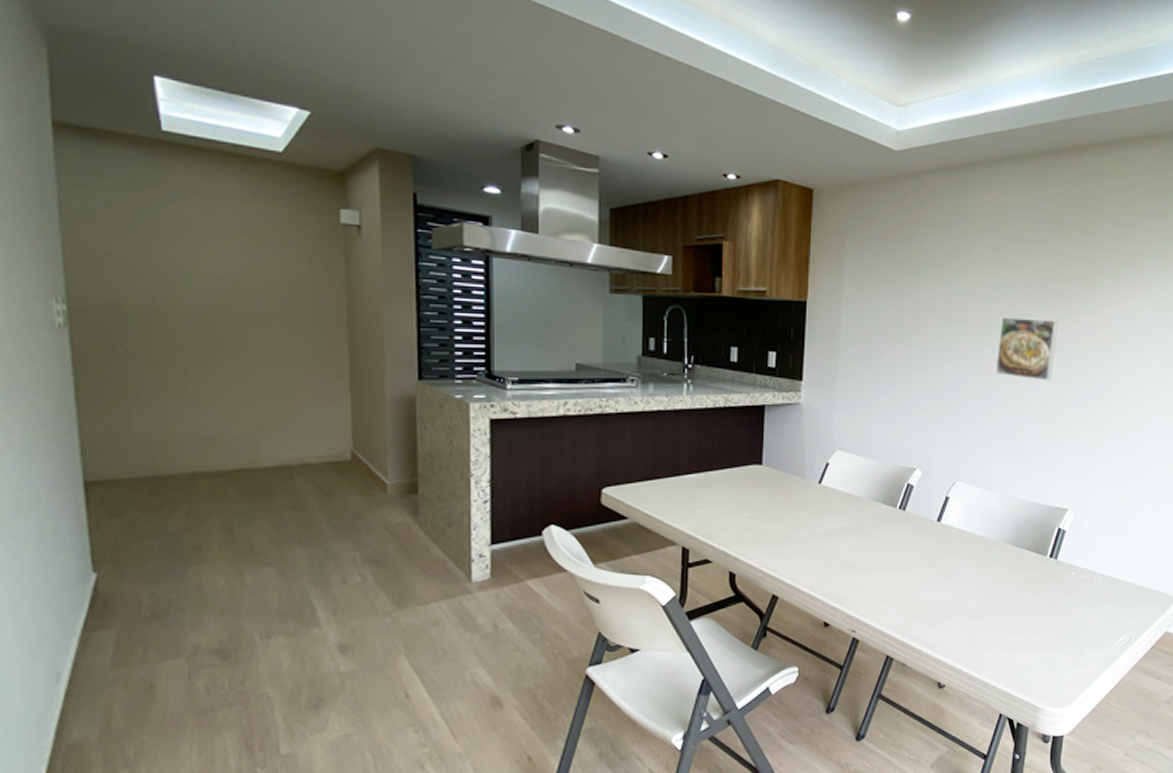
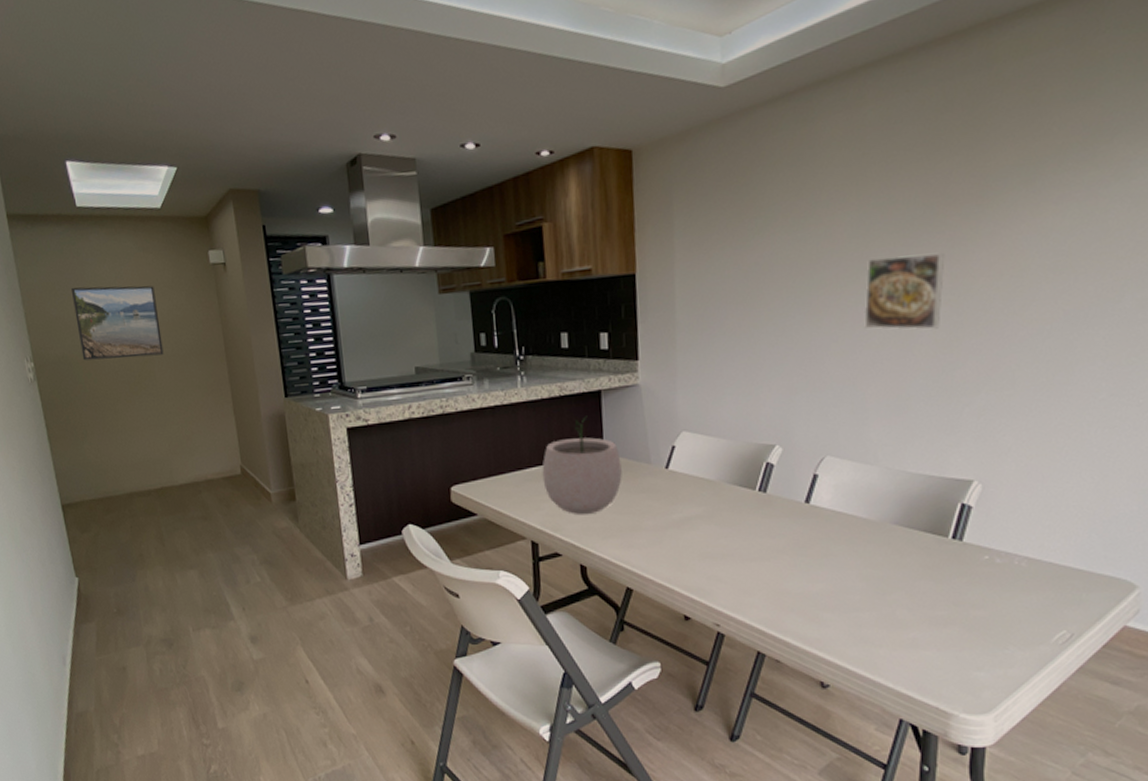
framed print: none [140,222,264,316] -> present [71,285,164,361]
plant pot: none [700,428,778,524] -> present [542,416,622,516]

